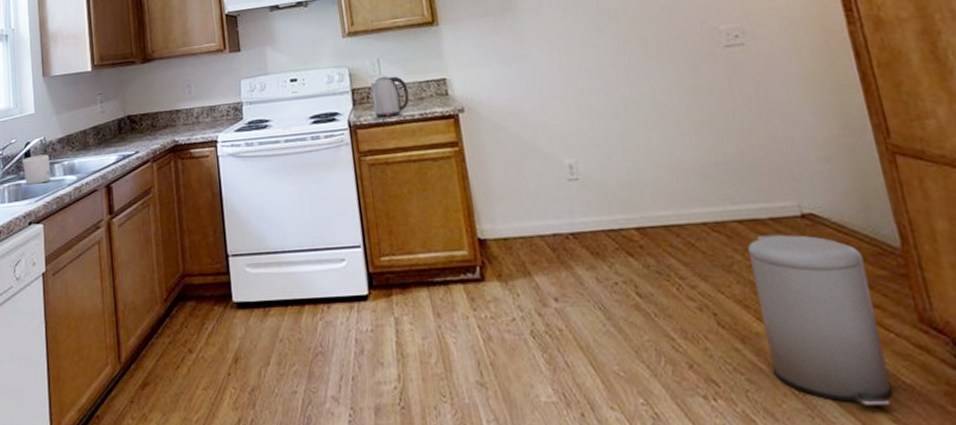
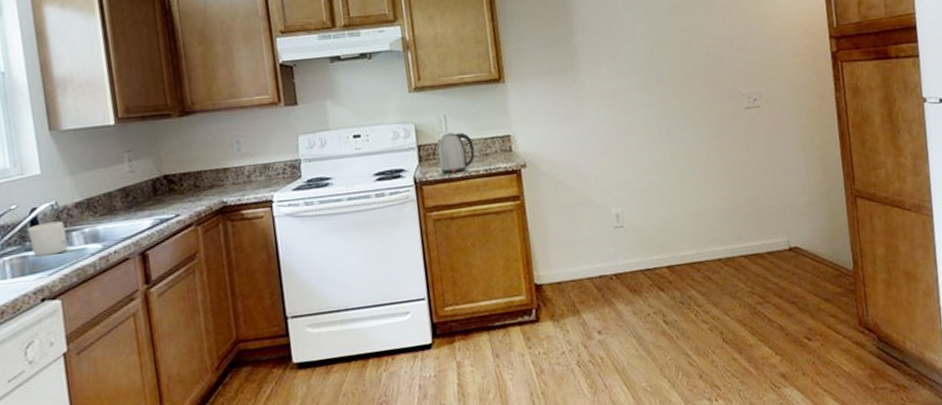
pedal bin: present [748,234,893,407] -> none [749,264,837,392]

